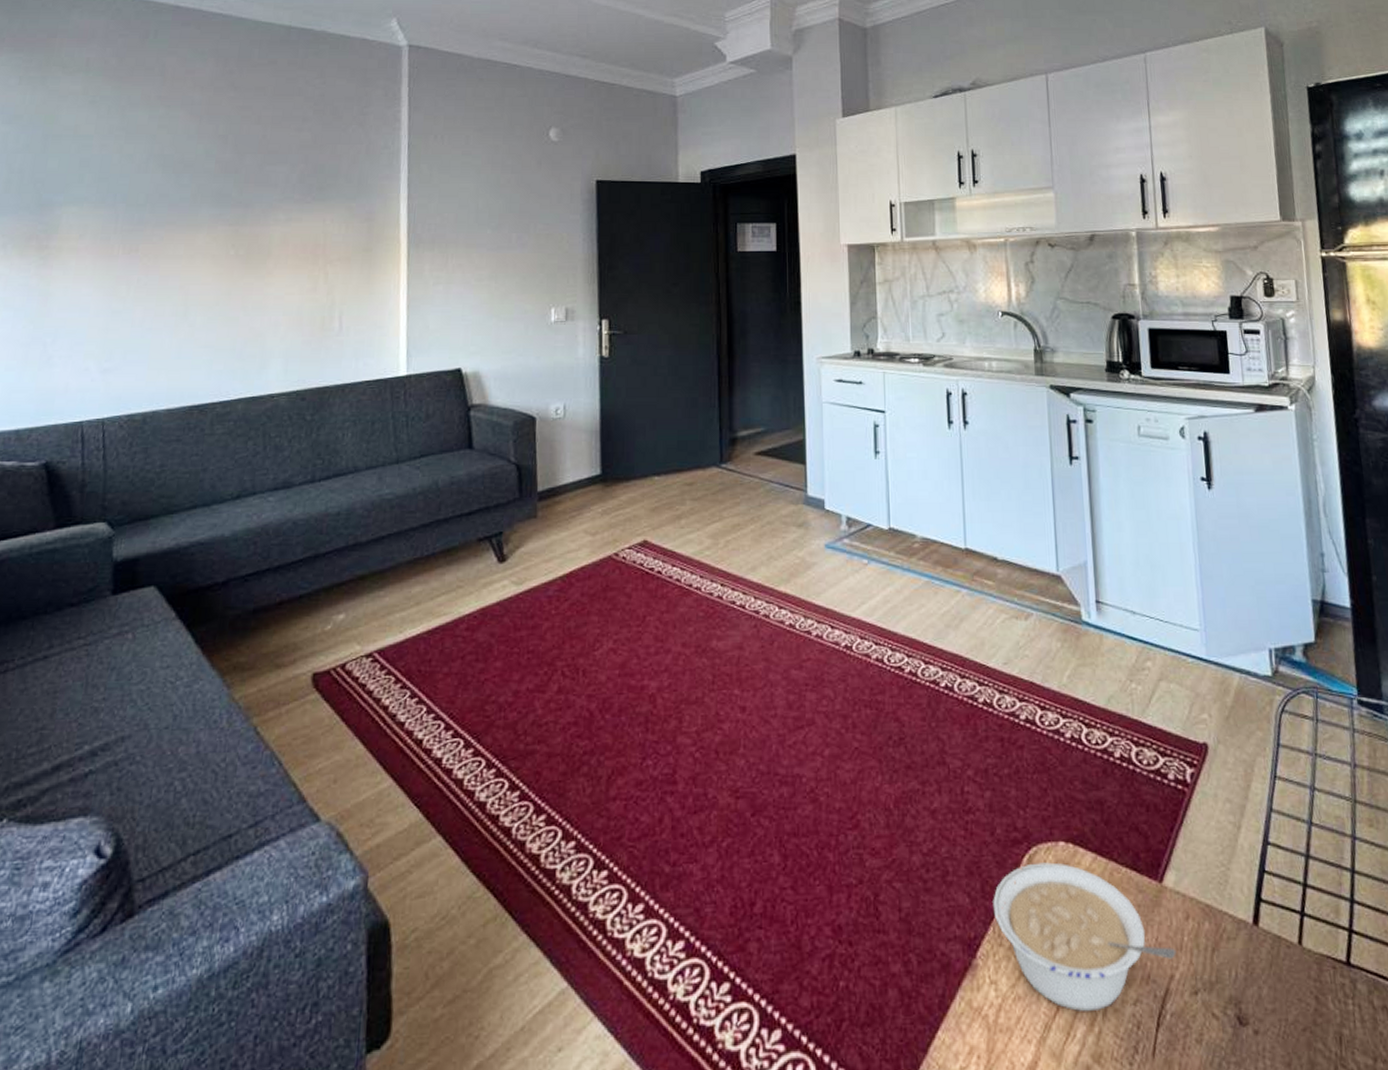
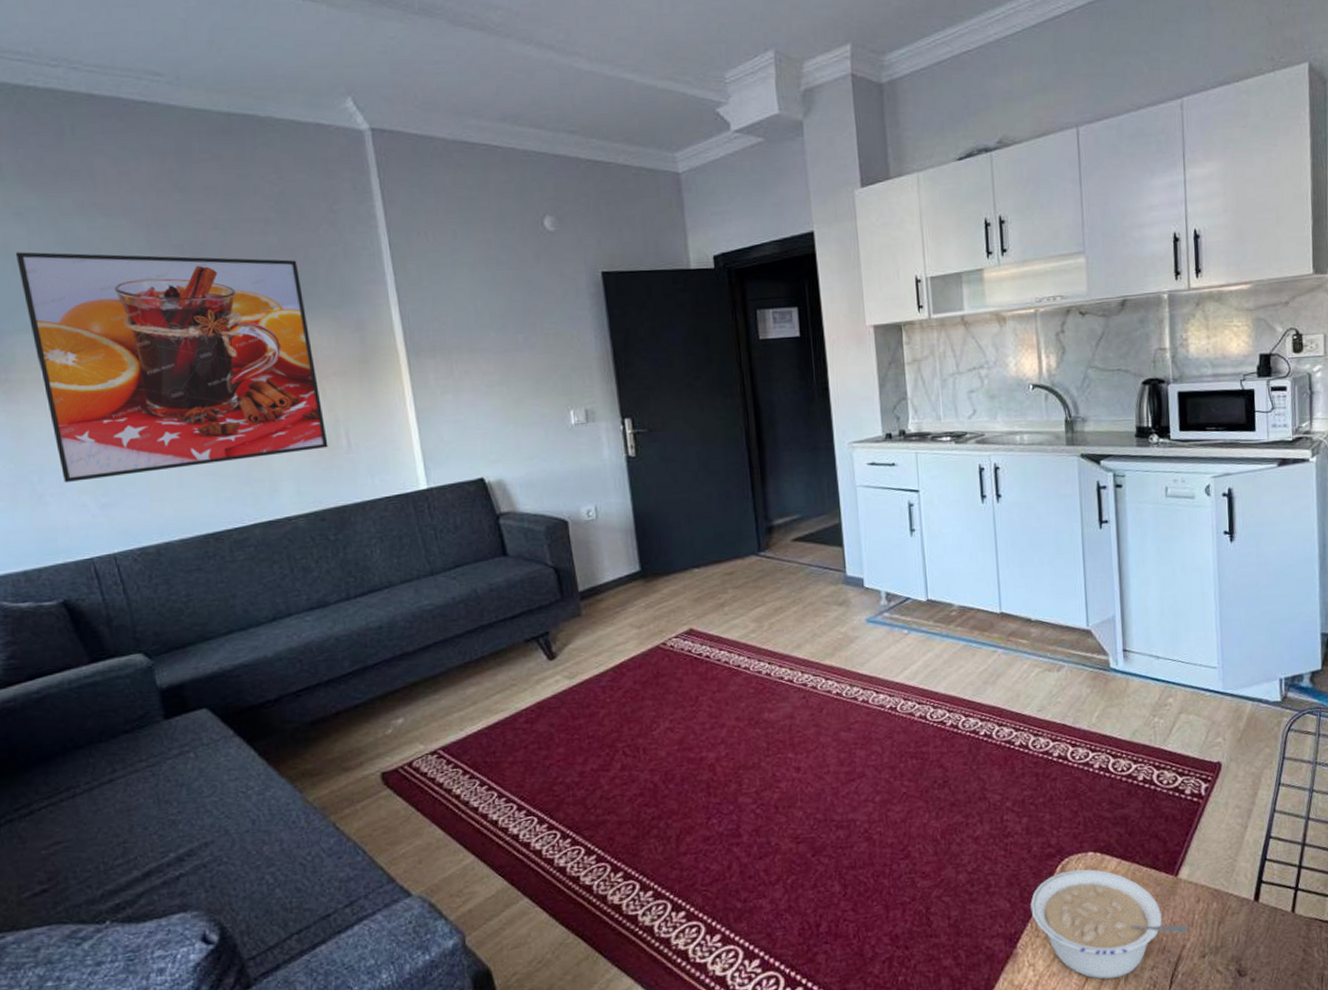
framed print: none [73,134,324,346] -> present [15,252,328,482]

